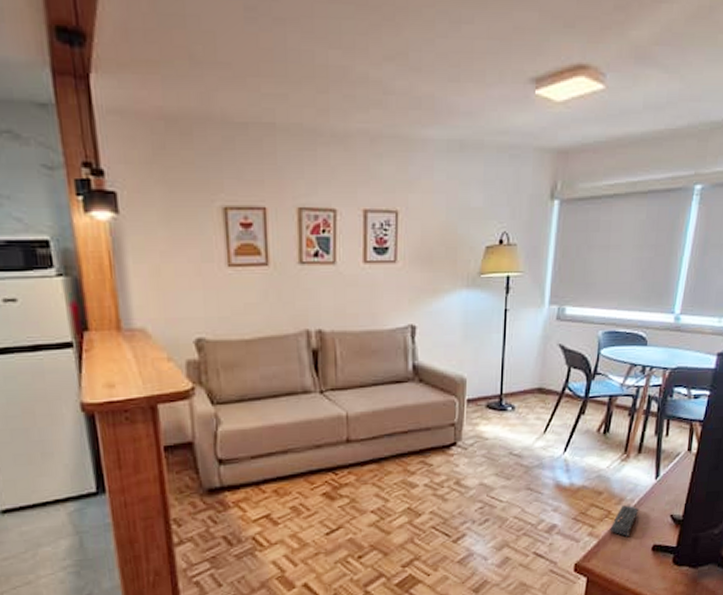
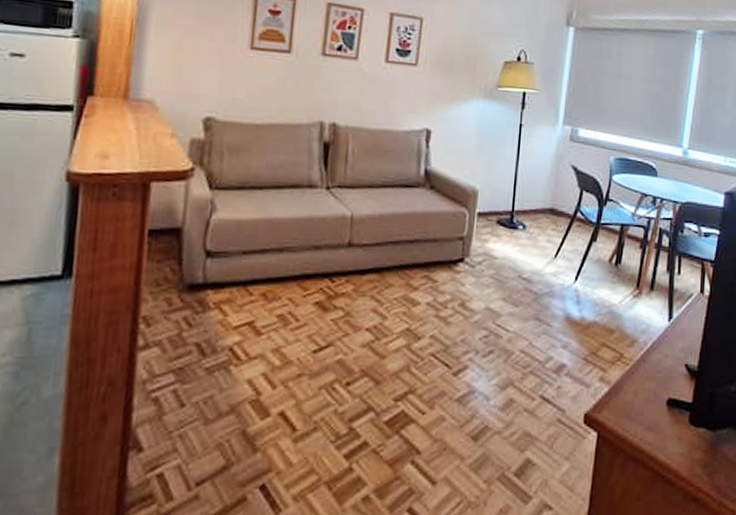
remote control: present [610,505,639,536] -> none [622,348,653,385]

